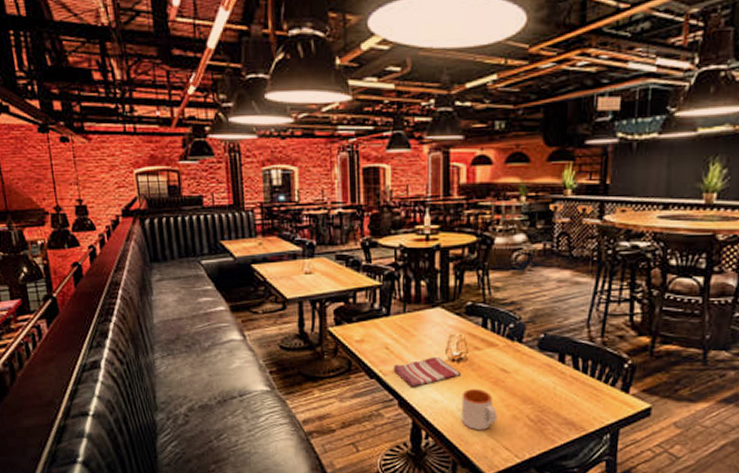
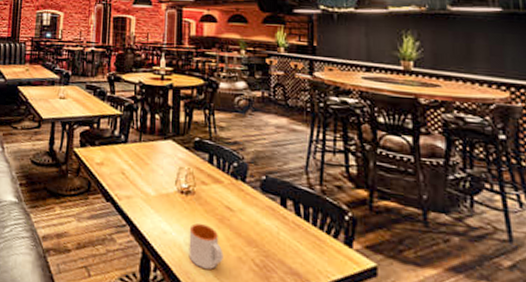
dish towel: present [393,356,462,387] -> none [127,186,190,215]

